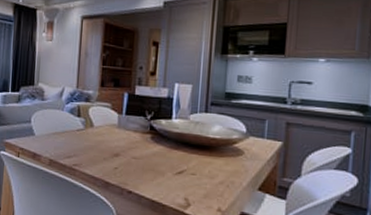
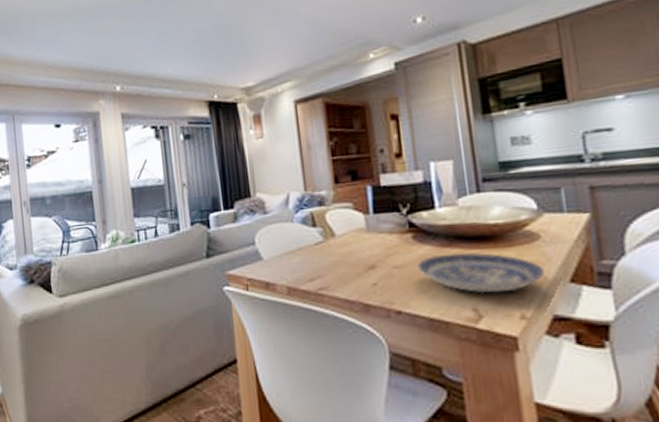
plate: none [150,154,242,190] -> present [417,251,546,294]

